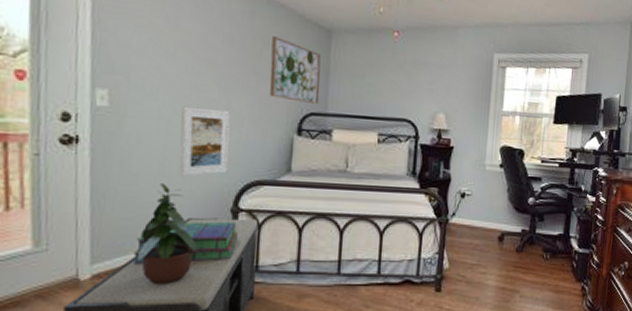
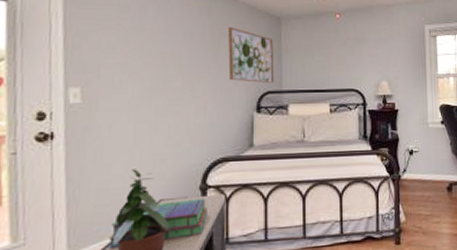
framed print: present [179,106,231,178] -> none [149,96,196,162]

